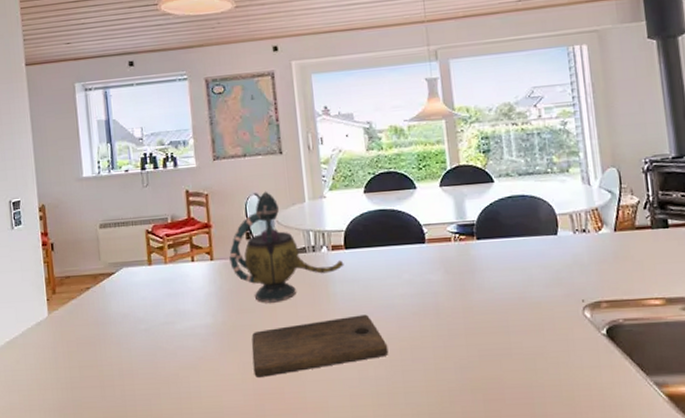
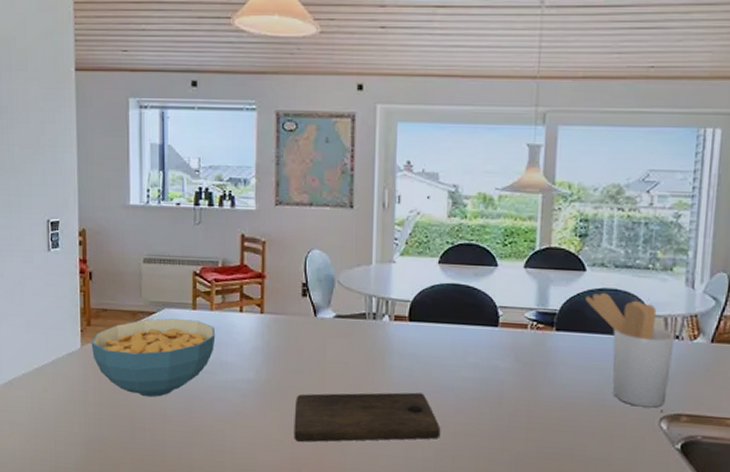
cereal bowl: none [57,275,172,355] -> present [91,318,216,398]
teapot: present [229,191,344,303] -> none [281,246,406,368]
utensil holder: none [497,199,585,300] -> present [584,292,675,408]

